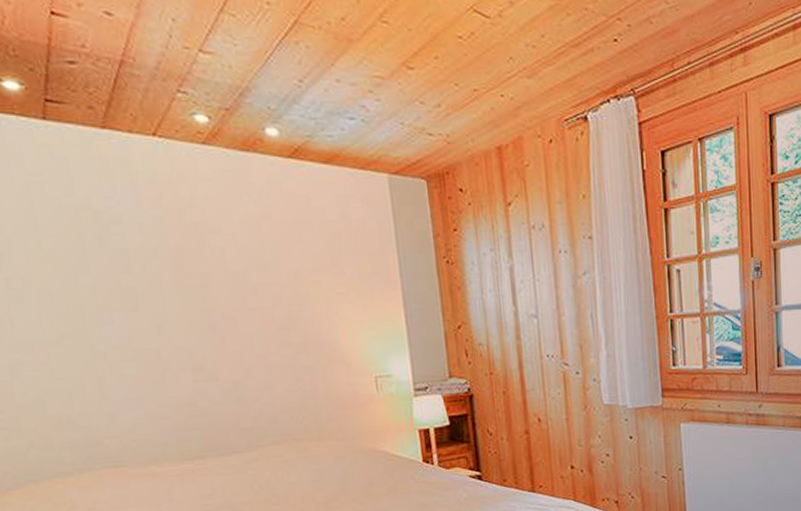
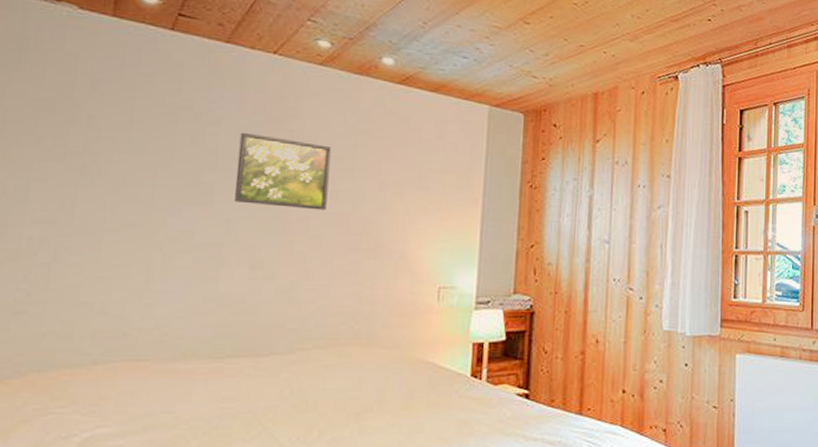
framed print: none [144,229,249,307] -> present [235,132,332,211]

